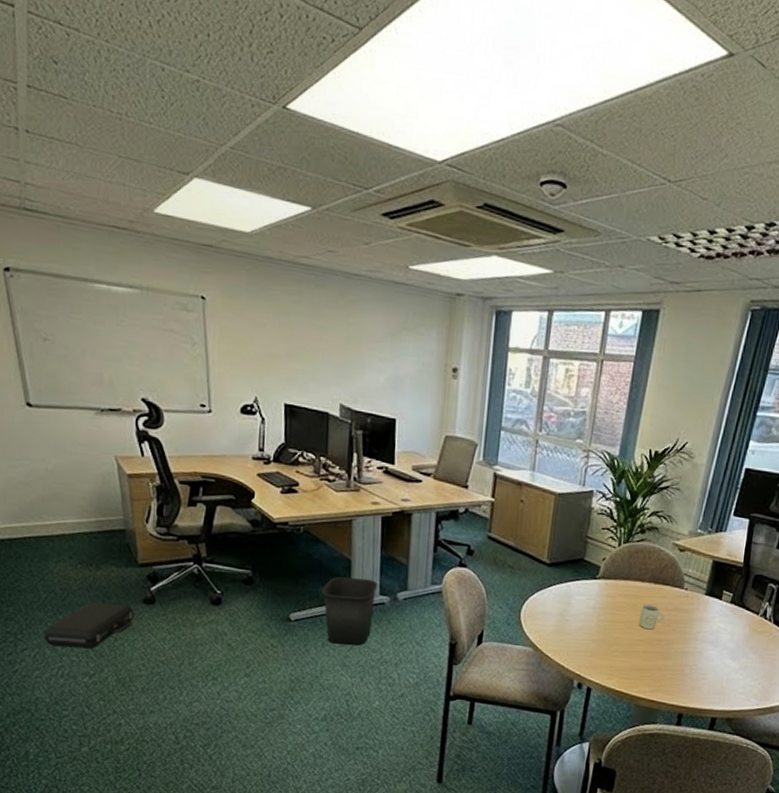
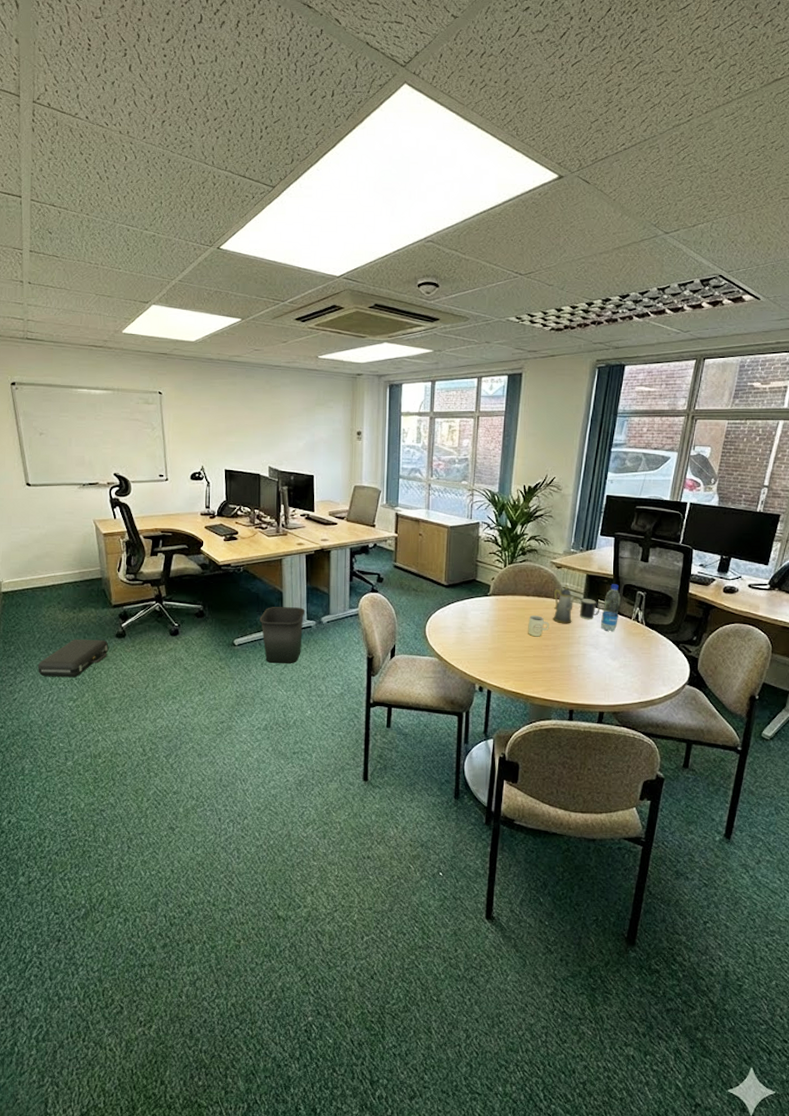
coffee pot: none [669,571,700,617] -> present [553,585,578,624]
mug: none [700,587,725,614] -> present [580,598,600,620]
bottle: none [722,573,750,629] -> present [600,584,621,632]

